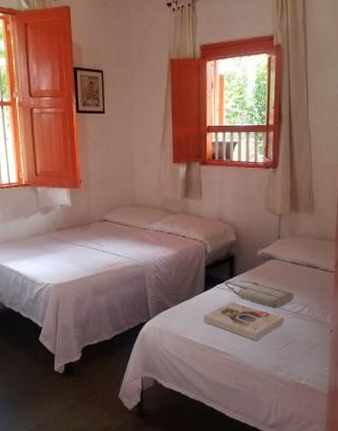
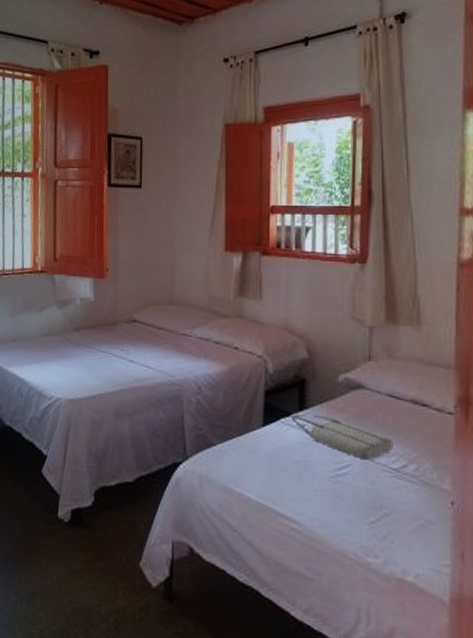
book: present [204,302,283,341] -> none [261,445,378,507]

